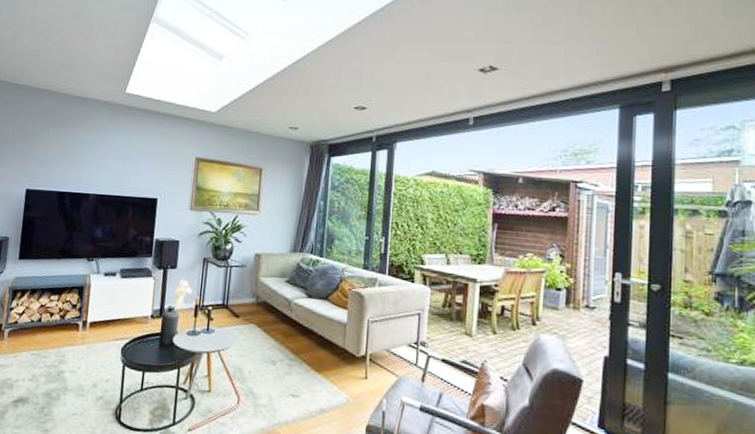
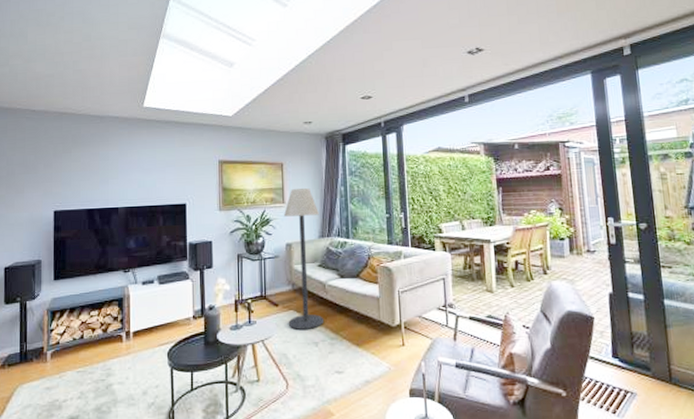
floor lamp: none [247,197,294,347] -> present [283,188,323,330]

